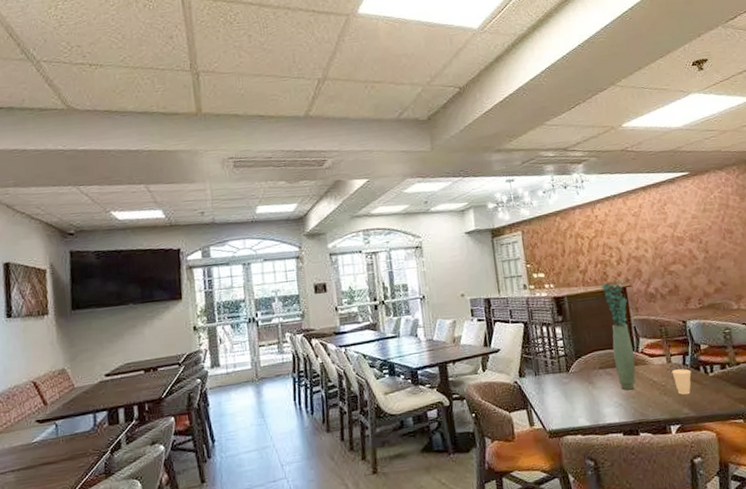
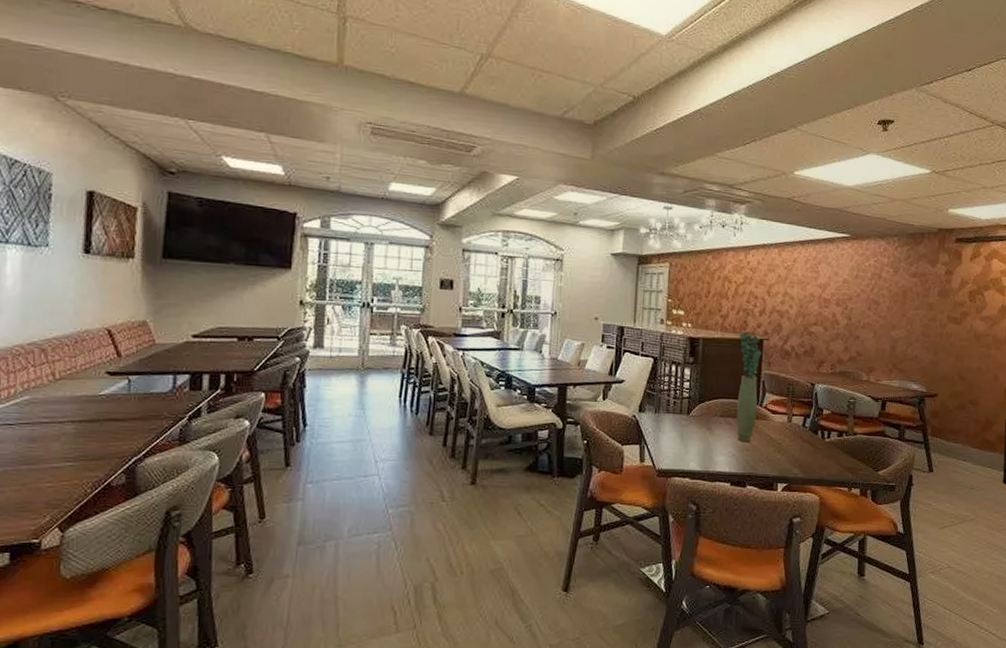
cup: present [671,369,692,395] -> none [790,430,809,456]

